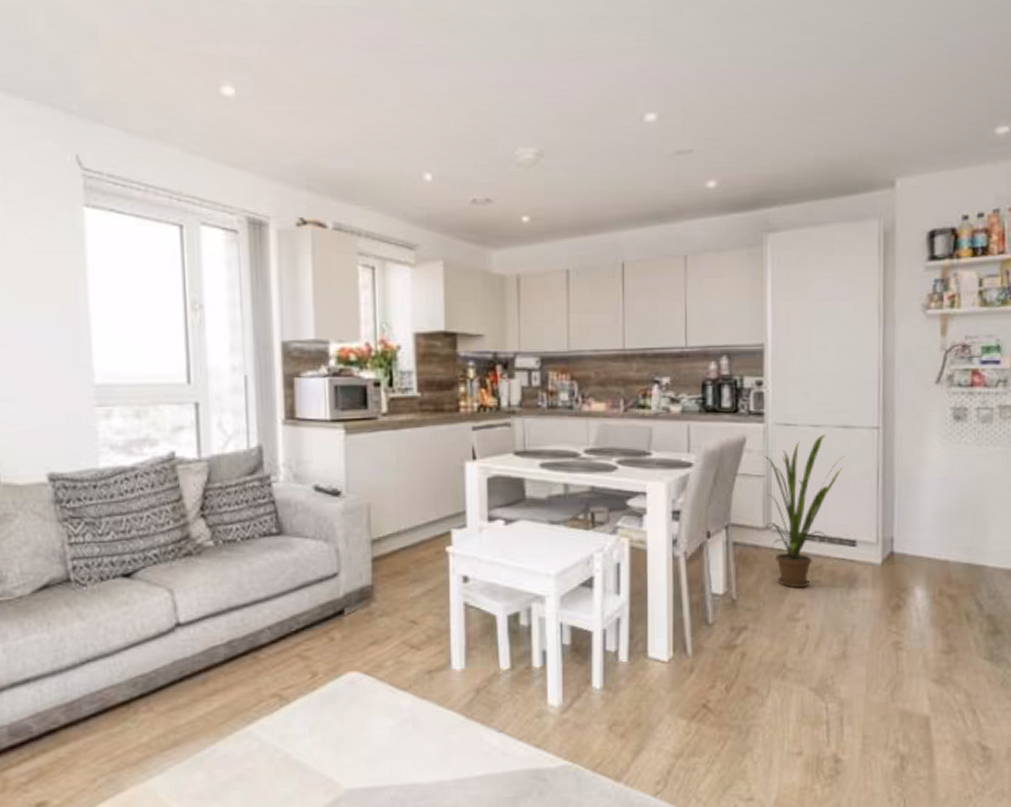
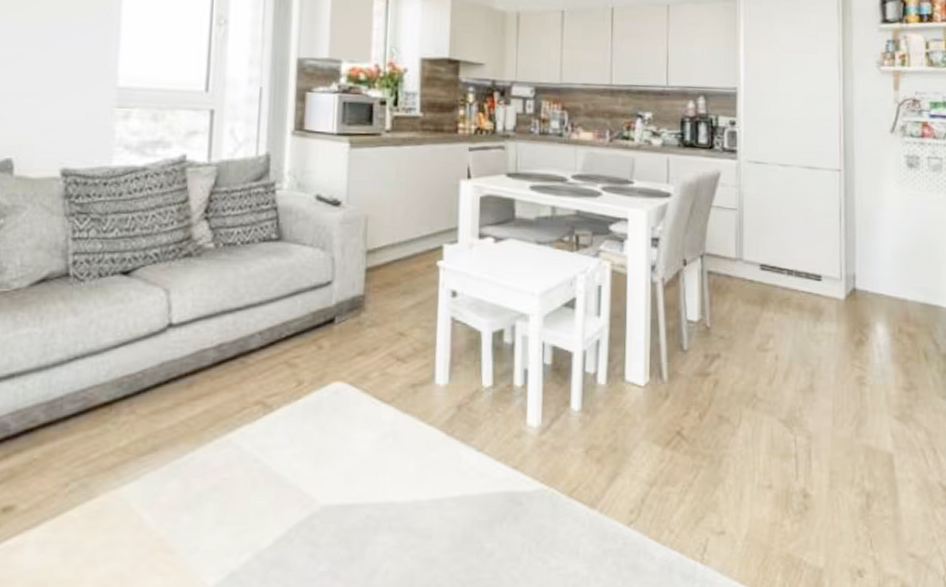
house plant: present [759,435,845,588] -> none [732,174,810,319]

